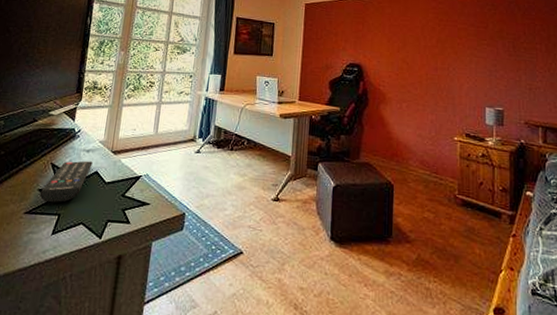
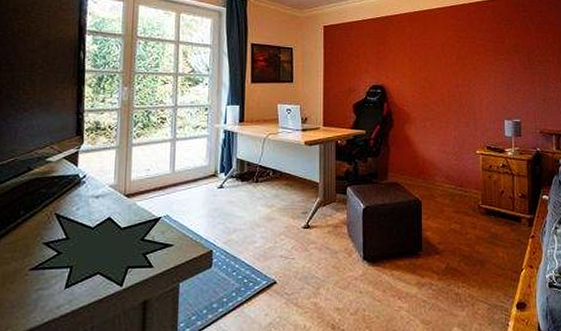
remote control: present [39,161,93,203] -> none [45,207,104,256]

